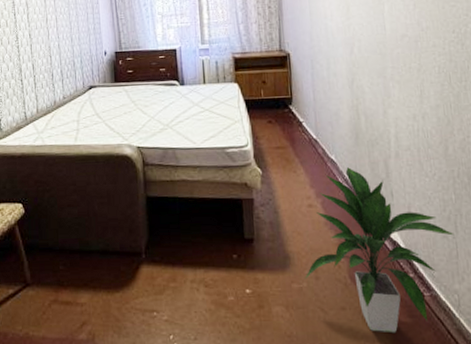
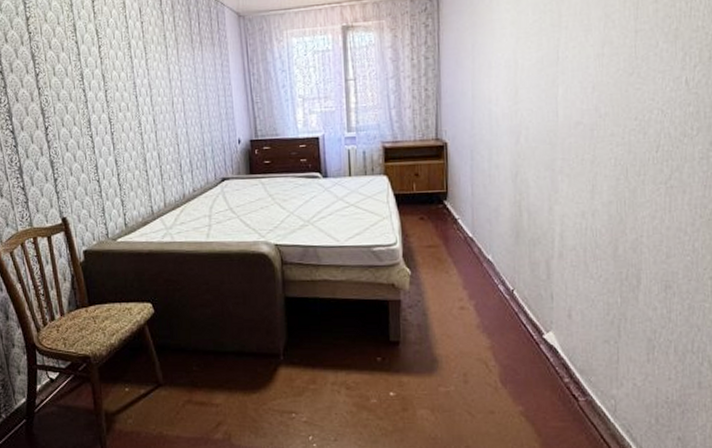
indoor plant: present [304,167,455,333] -> none [452,268,617,437]

